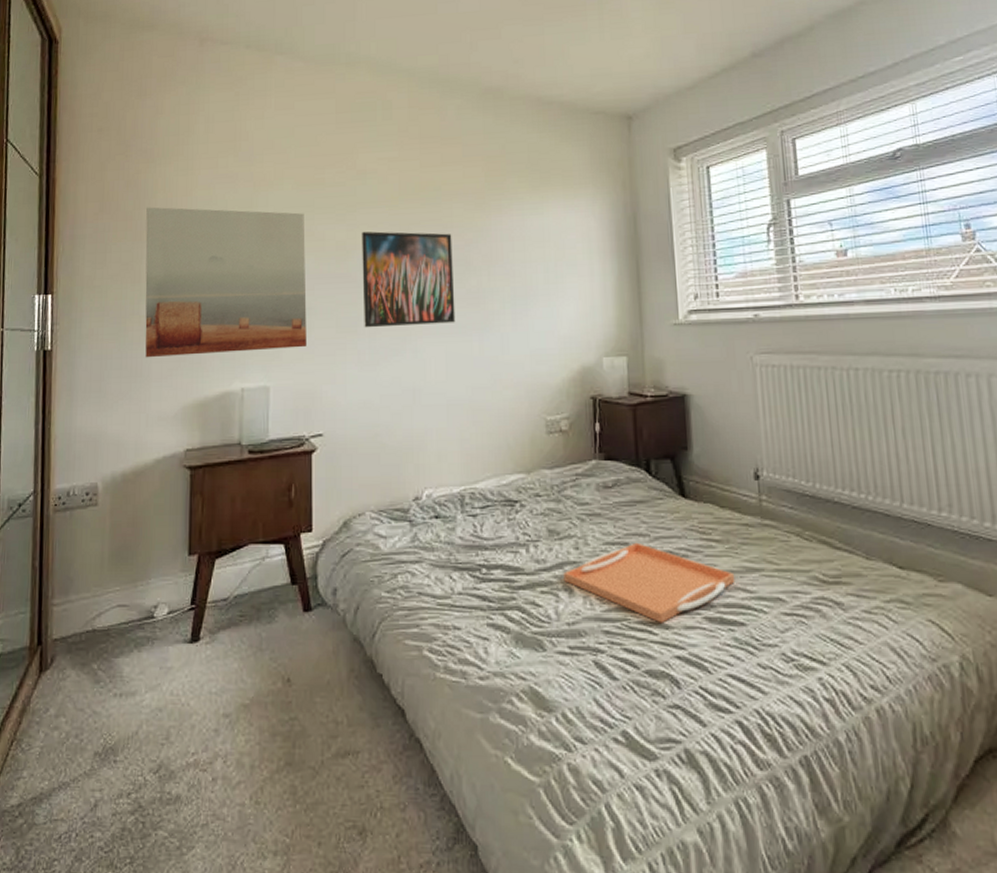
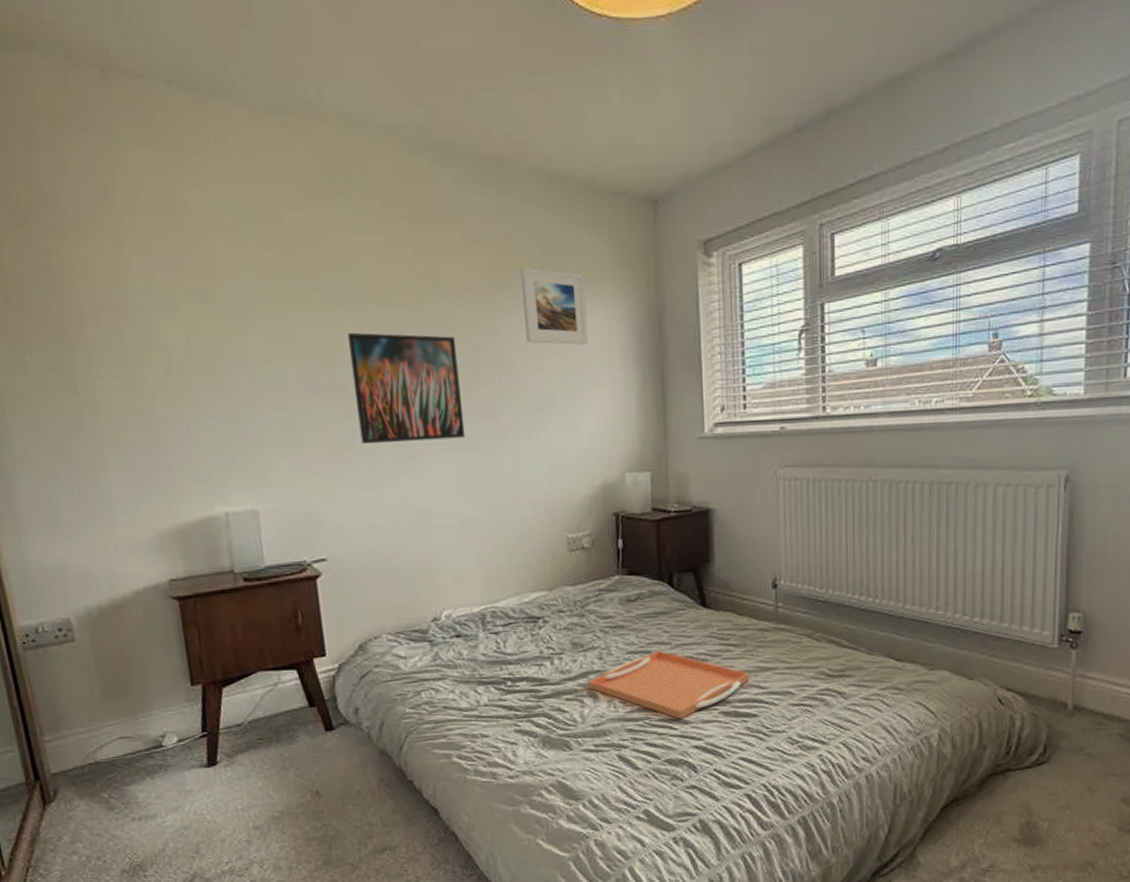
wall art: present [145,207,307,358] -> none [67,297,296,481]
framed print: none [510,174,570,240] -> present [520,267,589,345]

